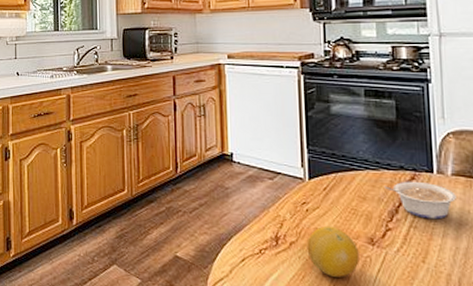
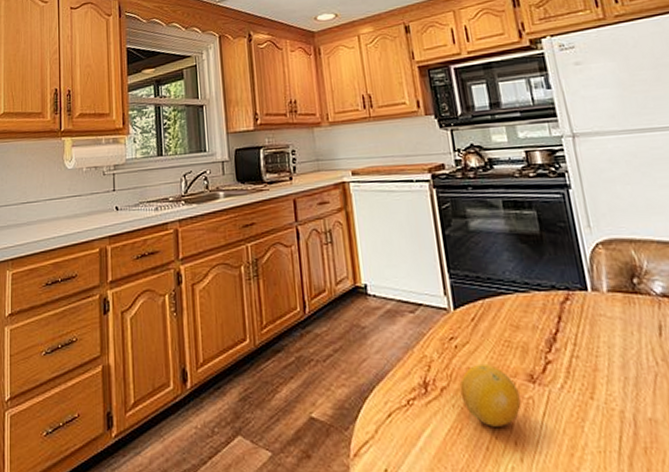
legume: present [384,181,456,220] -> none [537,301,617,346]

